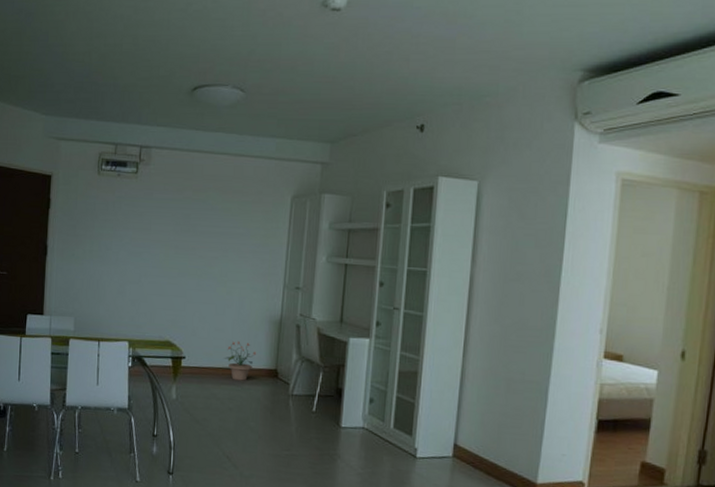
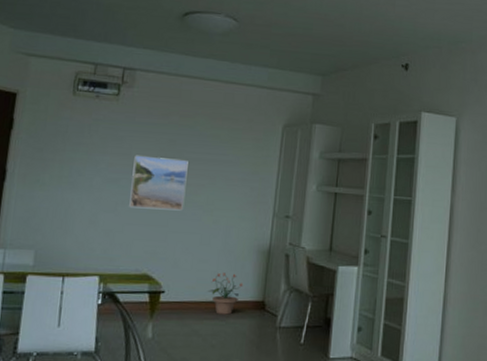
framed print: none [151,229,202,282] -> present [129,155,188,211]

